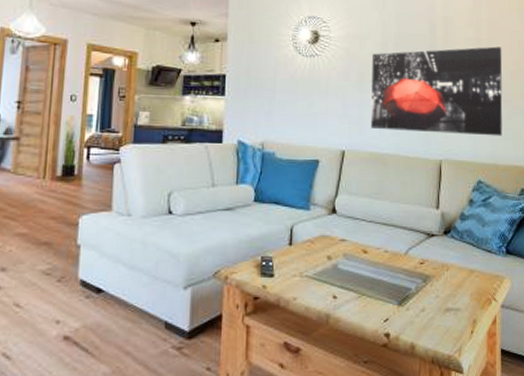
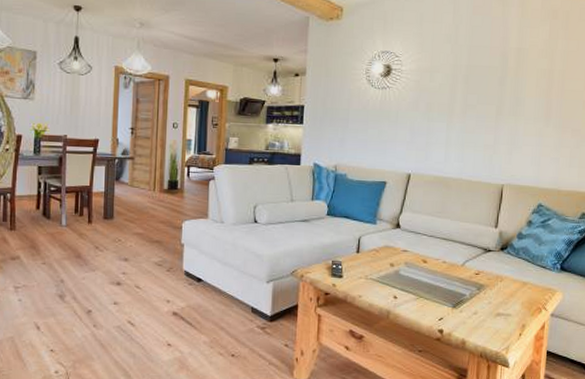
wall art: present [370,46,503,136] -> none [436,77,576,164]

